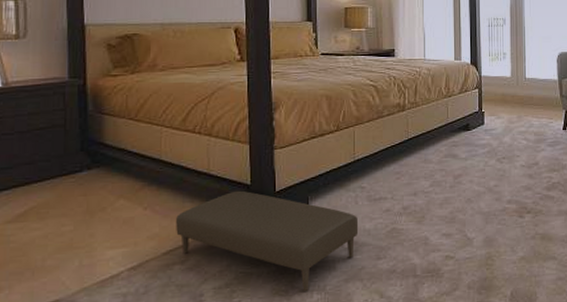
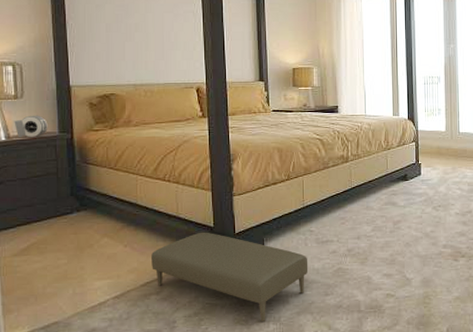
alarm clock: none [13,58,55,85] -> present [14,115,48,138]

